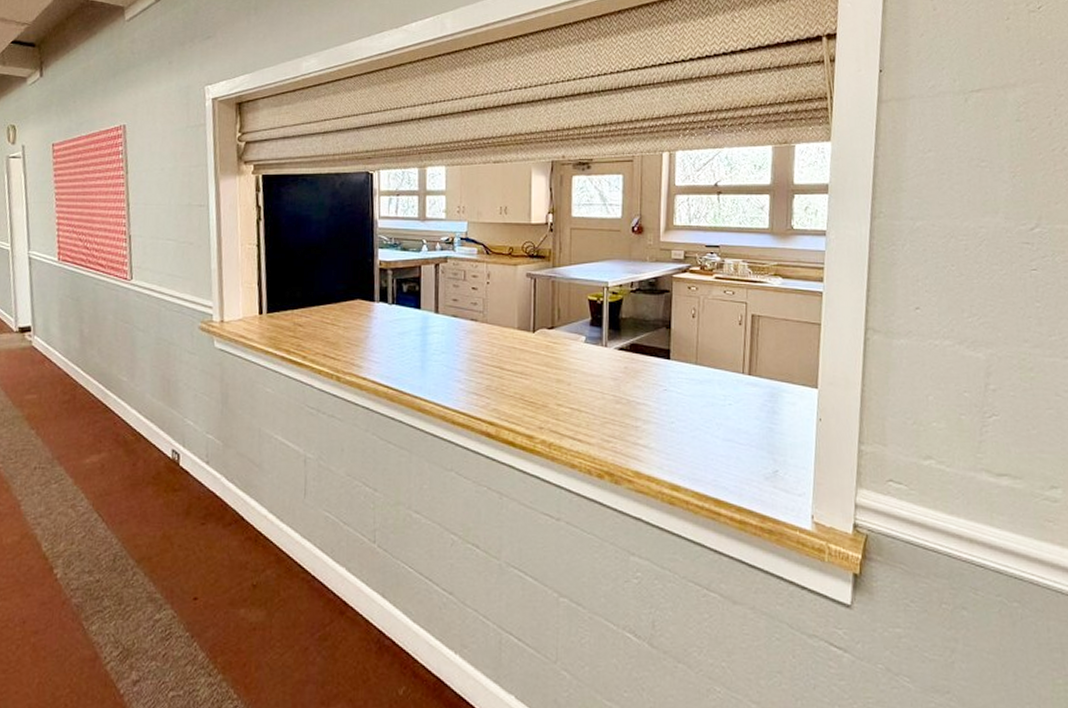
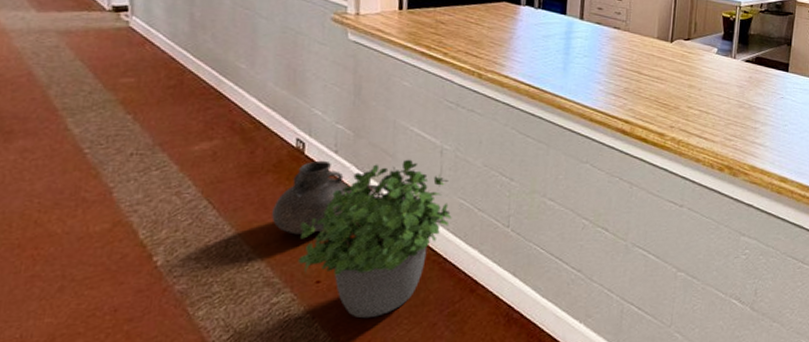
vase: none [152,471,223,549] -> present [271,160,352,235]
potted plant: none [177,469,318,640] -> present [298,159,452,319]

